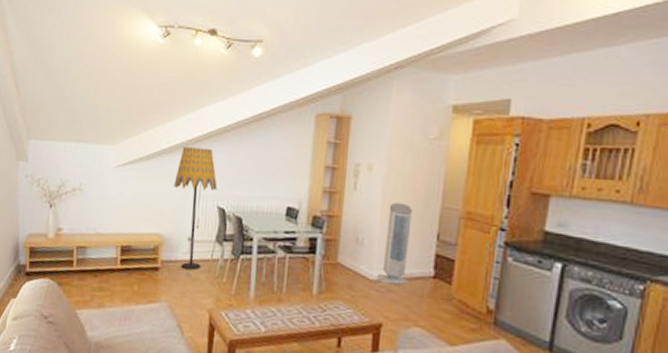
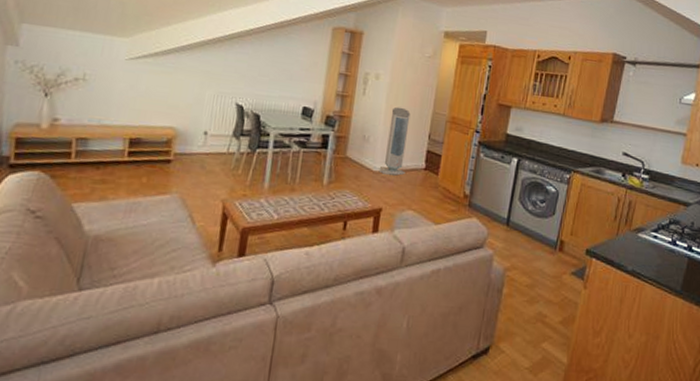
floor lamp: present [174,147,218,270] -> none [191,45,237,163]

